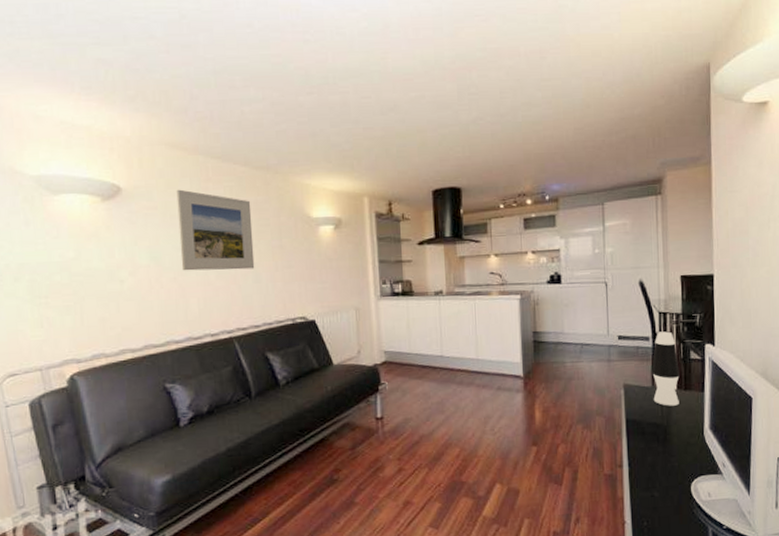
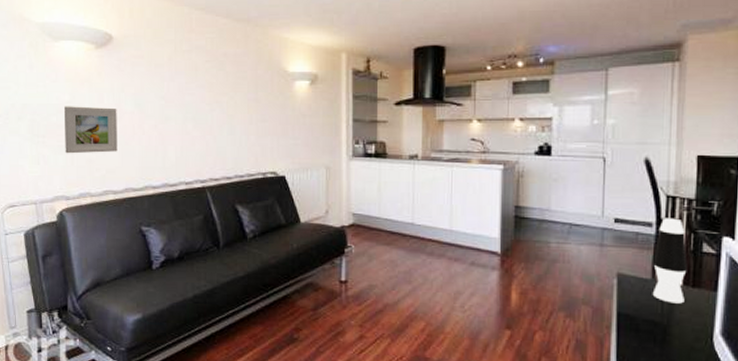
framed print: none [69,262,134,314] -> present [64,106,118,154]
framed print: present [176,189,255,271] -> none [162,39,230,121]

